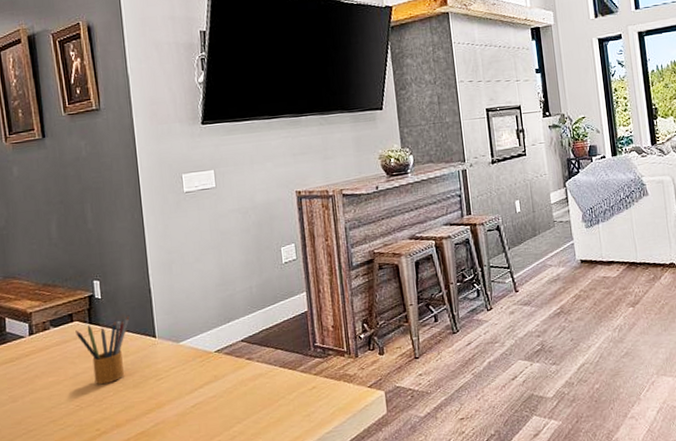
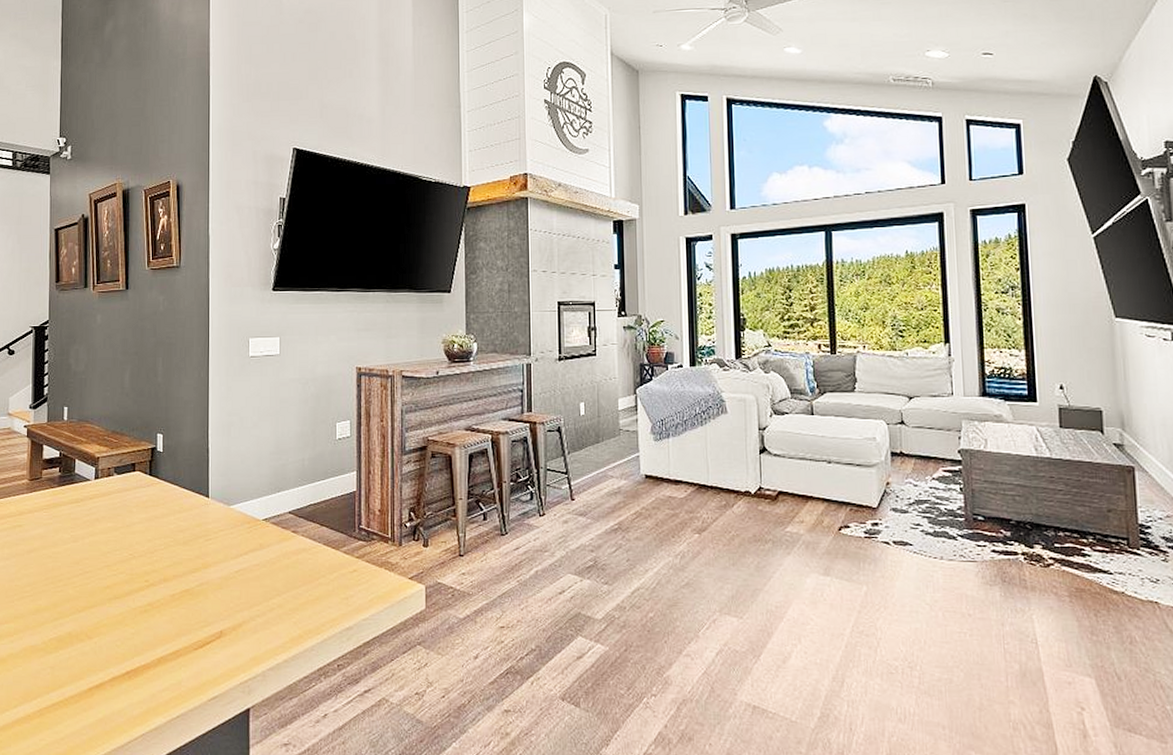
pencil box: present [75,315,130,385] -> none [136,472,187,537]

